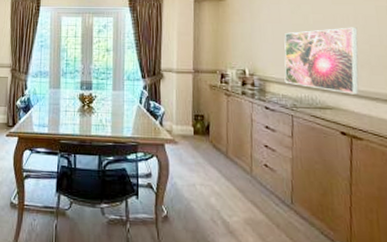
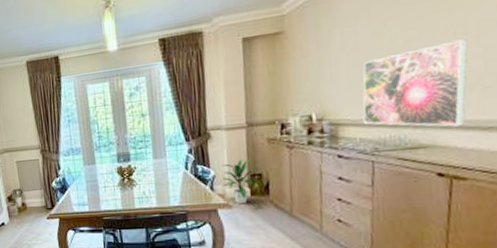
indoor plant: none [170,100,200,142] -> present [222,158,258,204]

